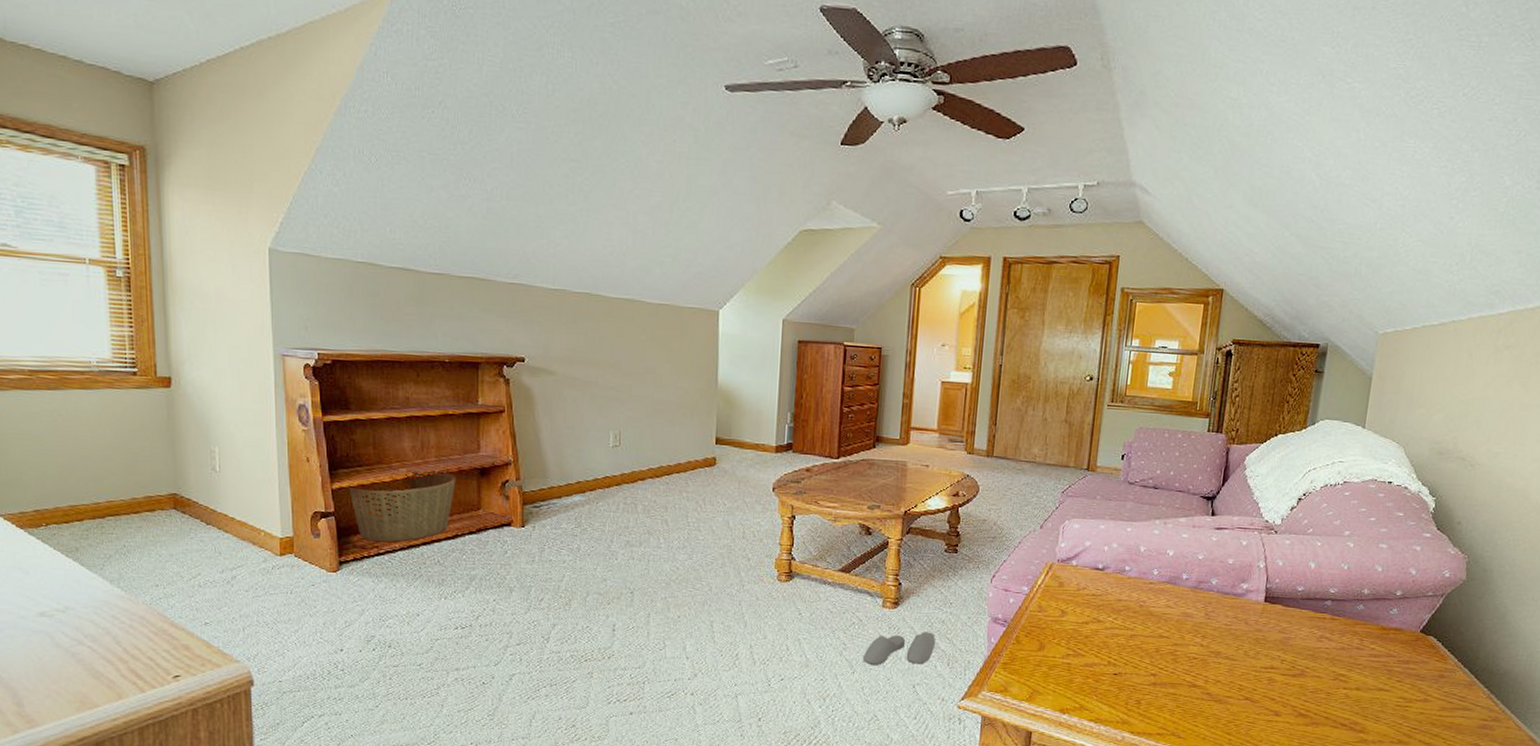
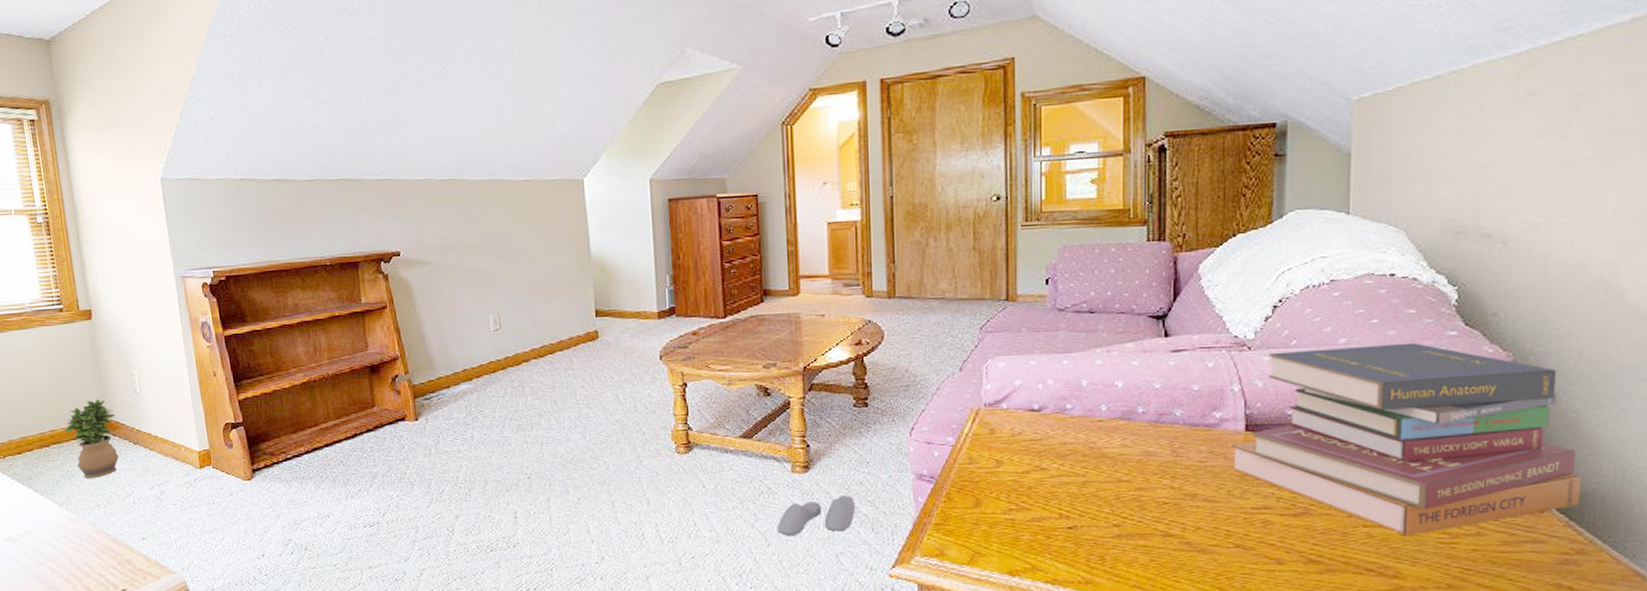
potted plant: none [125,472,187,556] -> present [64,398,119,478]
basket: present [348,471,456,543] -> none [253,374,350,448]
books: none [1250,537,1503,699] -> present [1231,342,1581,536]

